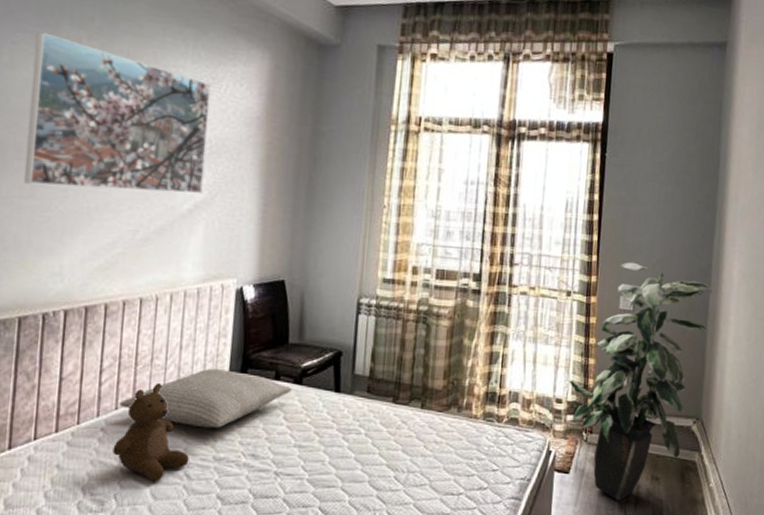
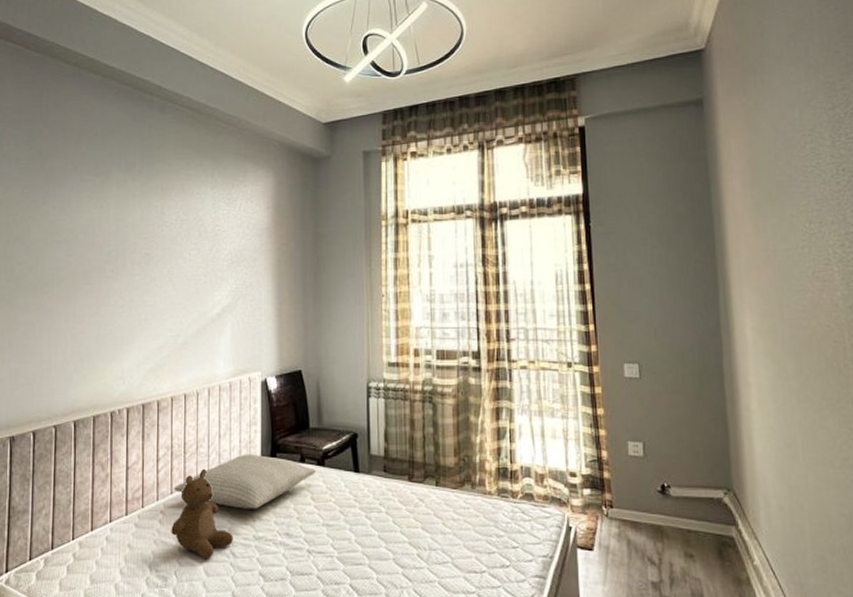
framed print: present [23,31,211,194] -> none [91,180,228,304]
indoor plant: present [569,262,713,502] -> none [581,328,727,581]

